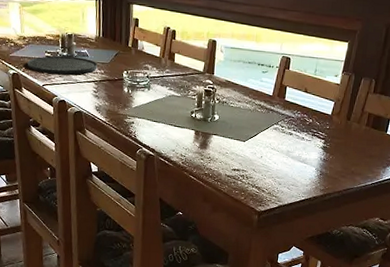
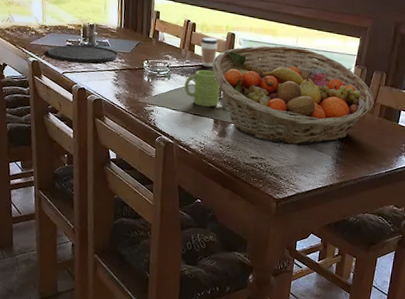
mug: none [164,79,201,118] -> present [184,70,220,107]
coffee cup: none [181,44,200,77] -> present [201,37,219,67]
fruit basket: none [192,52,362,157] -> present [212,45,375,146]

